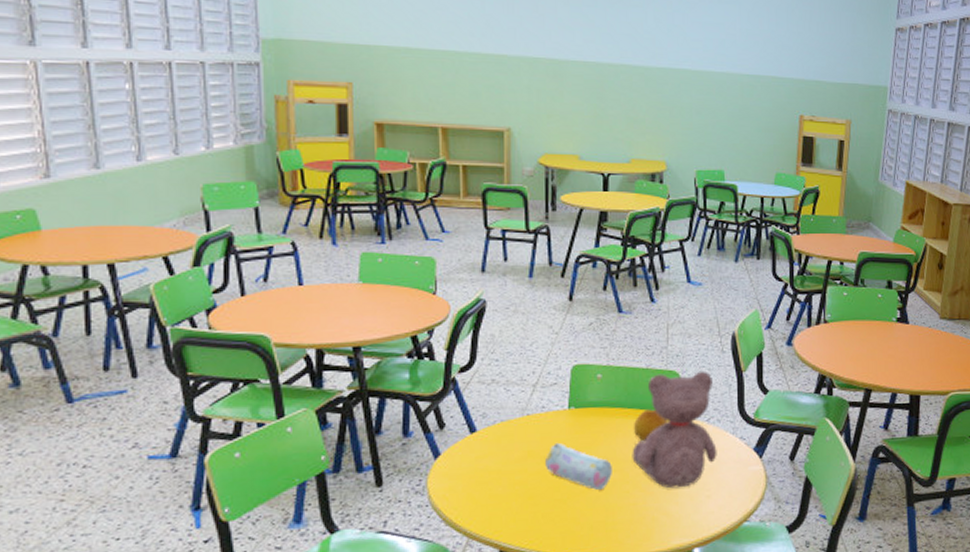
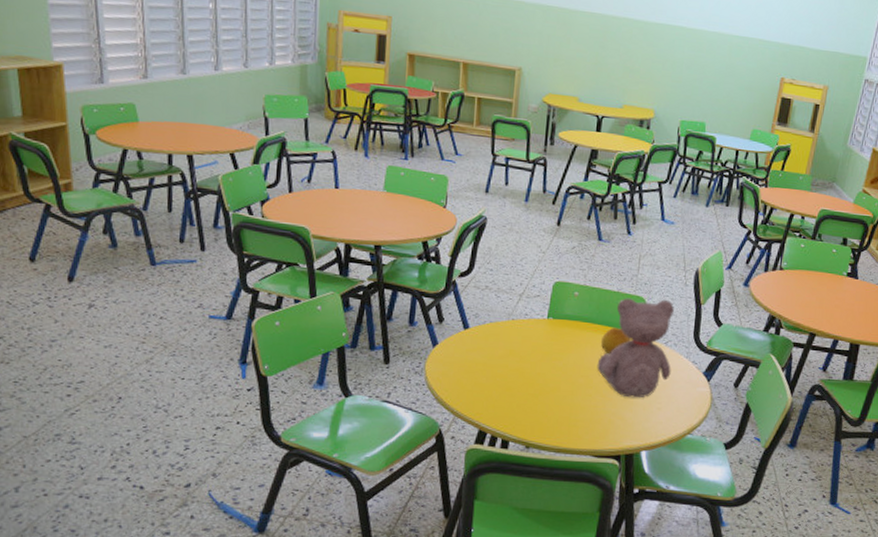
pencil case: present [545,442,612,490] -> none [523,346,579,390]

